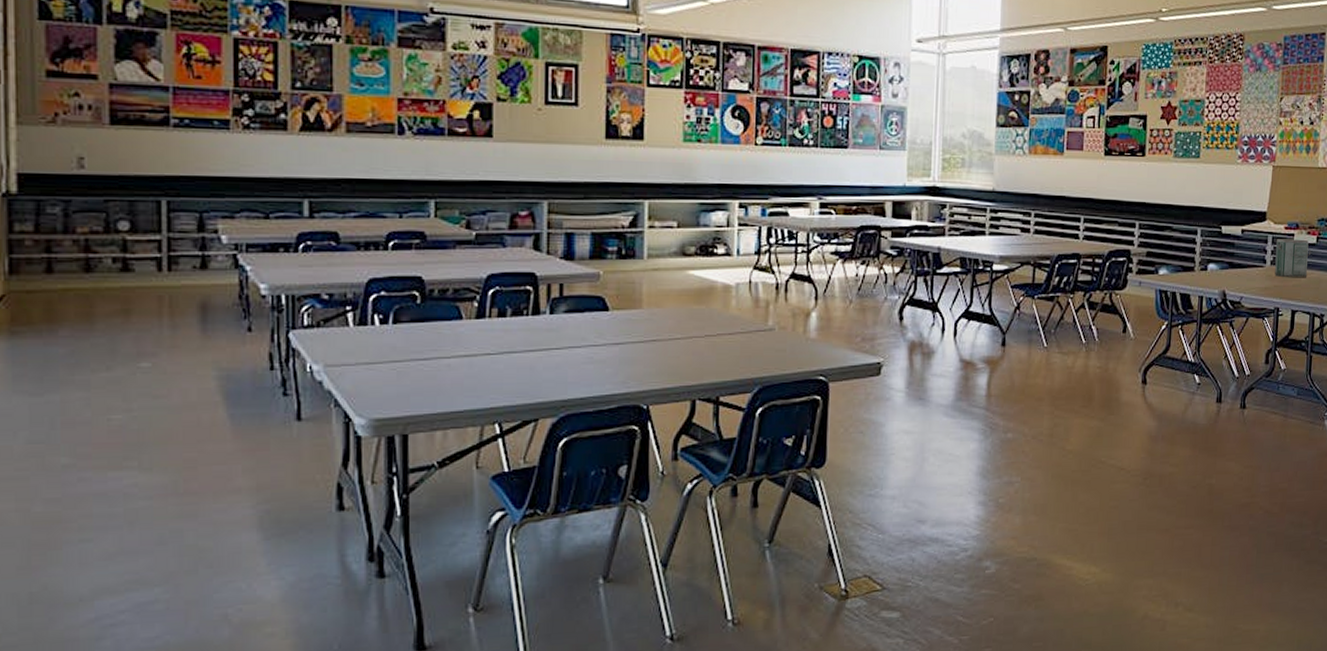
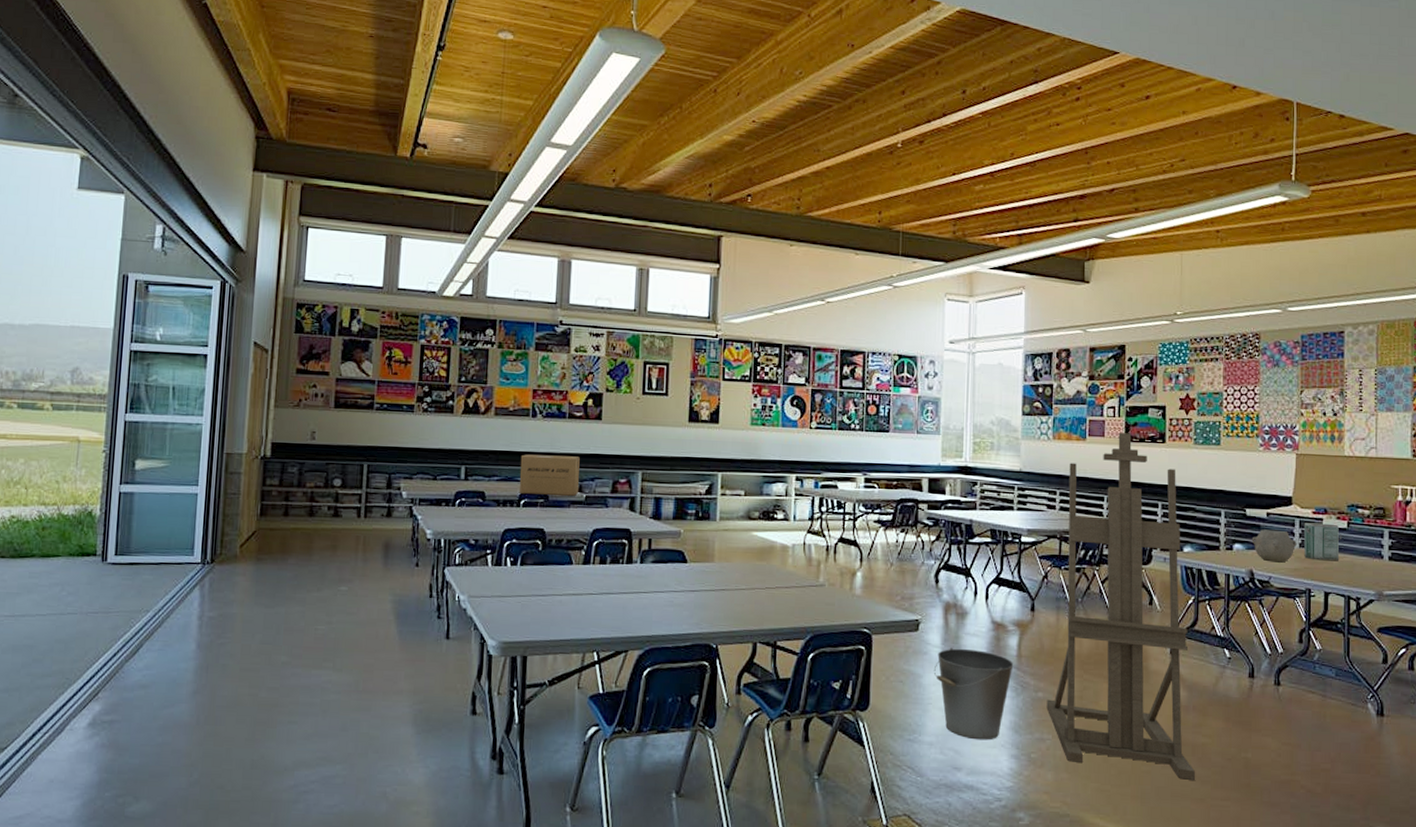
box: none [385,183,466,235] -> present [520,454,580,496]
bucket: none [896,391,983,489] -> present [933,648,1014,740]
easel: none [1016,145,1161,511] -> present [1046,432,1195,780]
clay pot: none [1225,247,1269,282] -> present [1251,529,1297,563]

